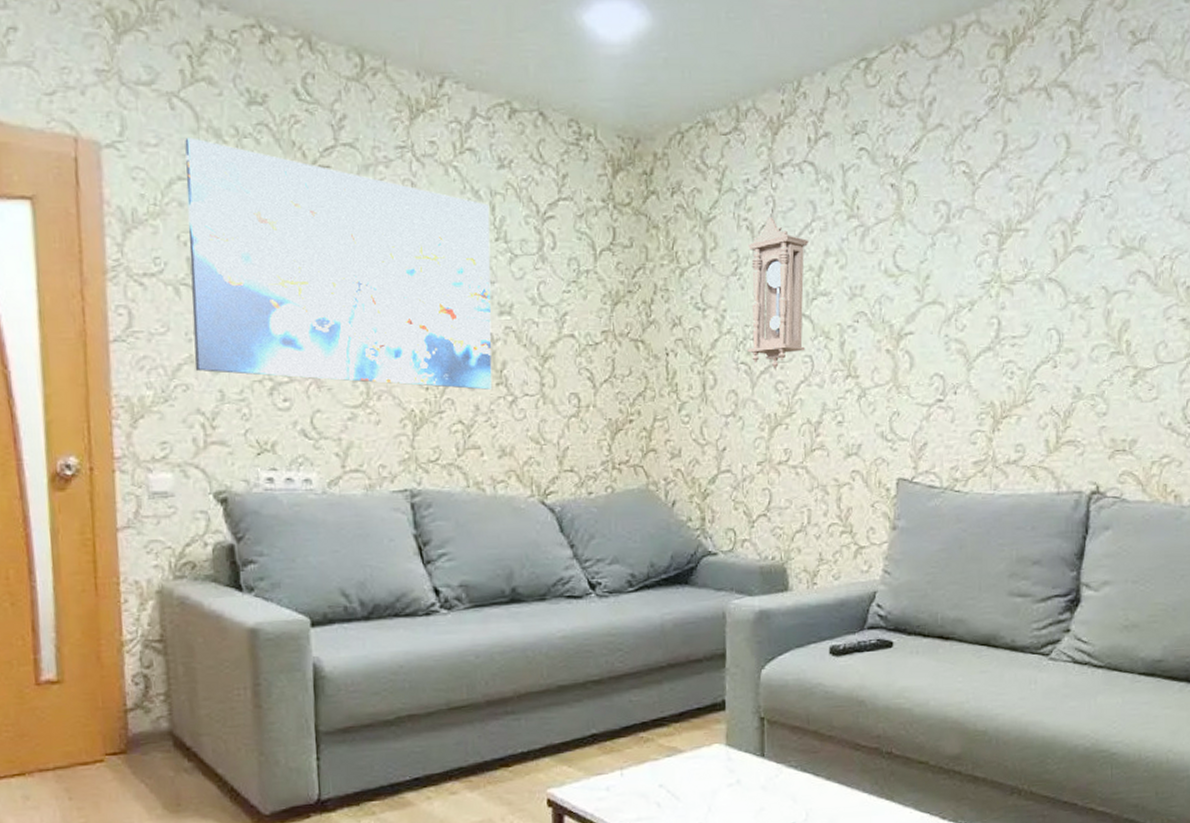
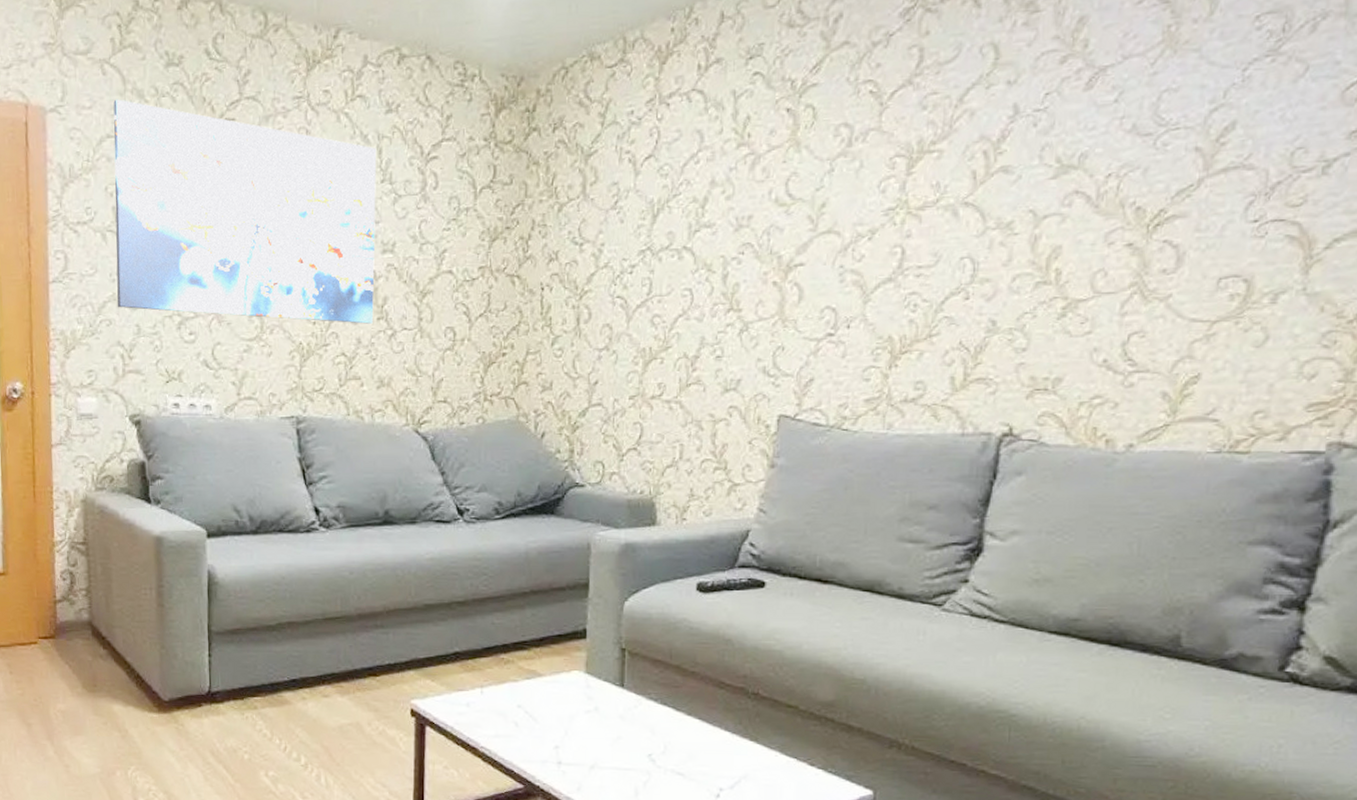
pendulum clock: present [747,216,809,369] -> none [624,148,695,303]

